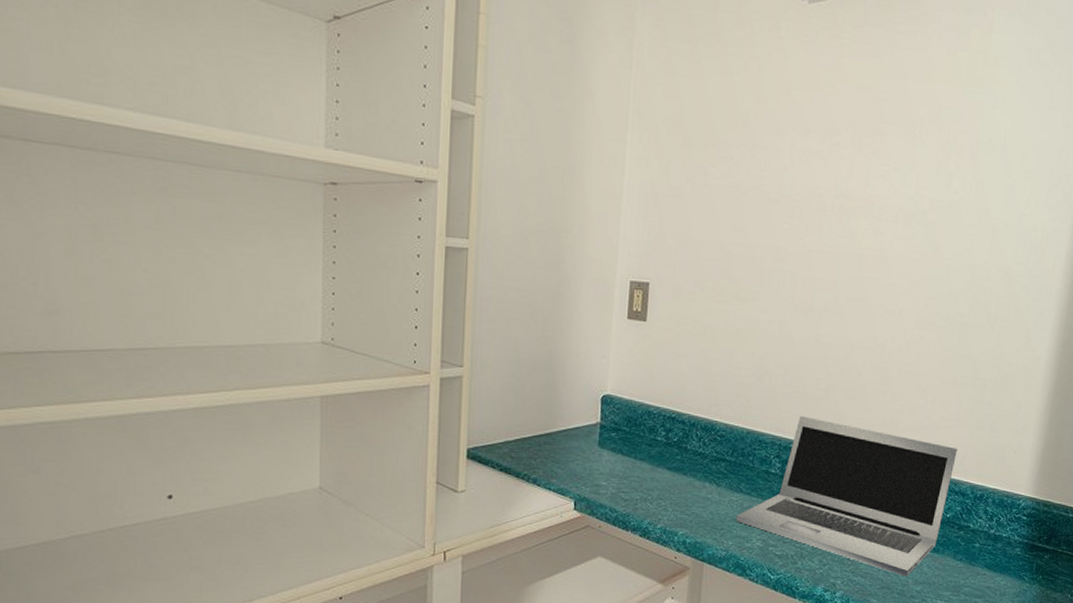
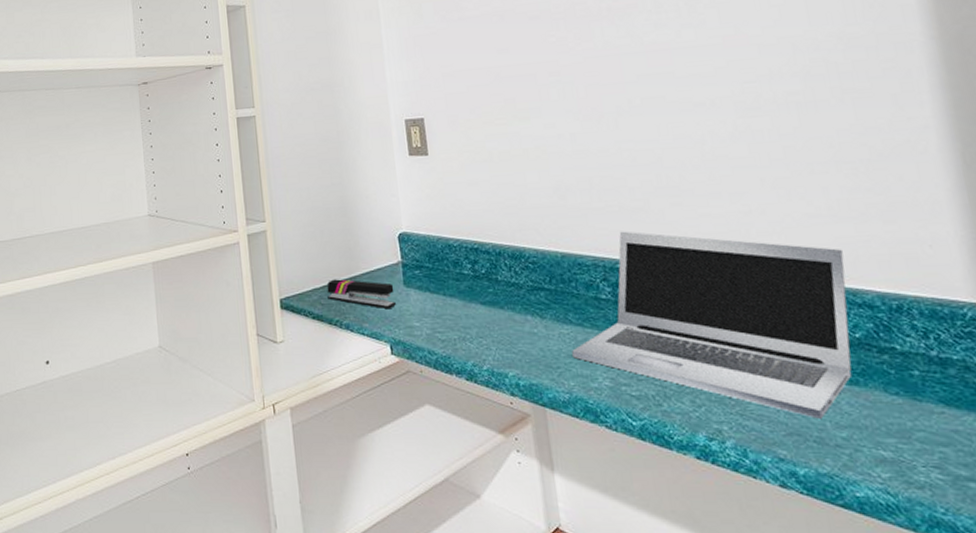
stapler: none [519,433,588,468] -> present [327,279,396,310]

